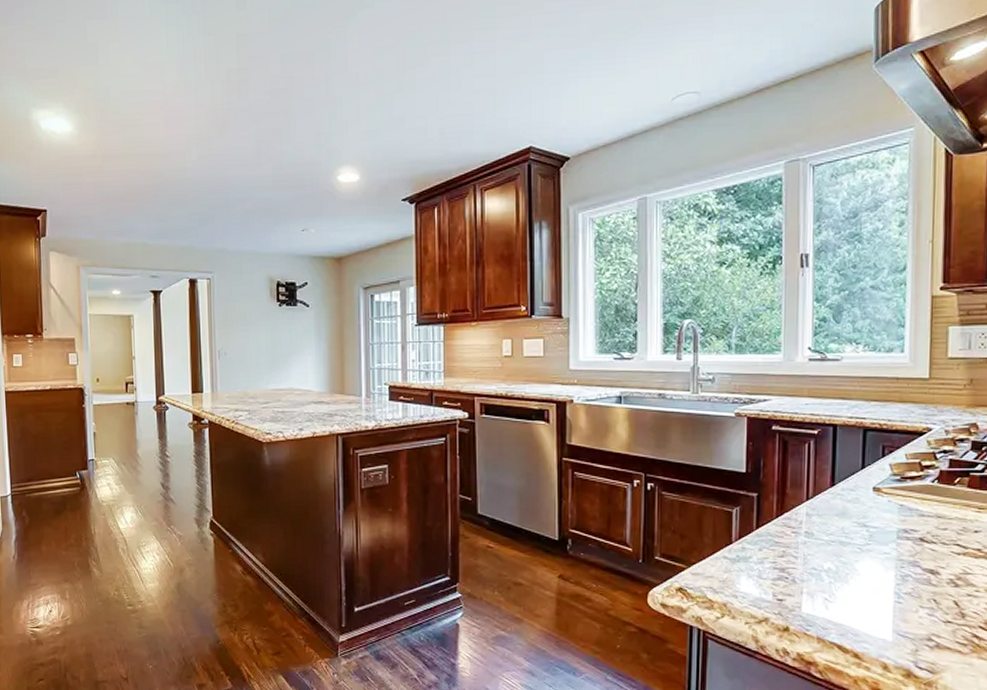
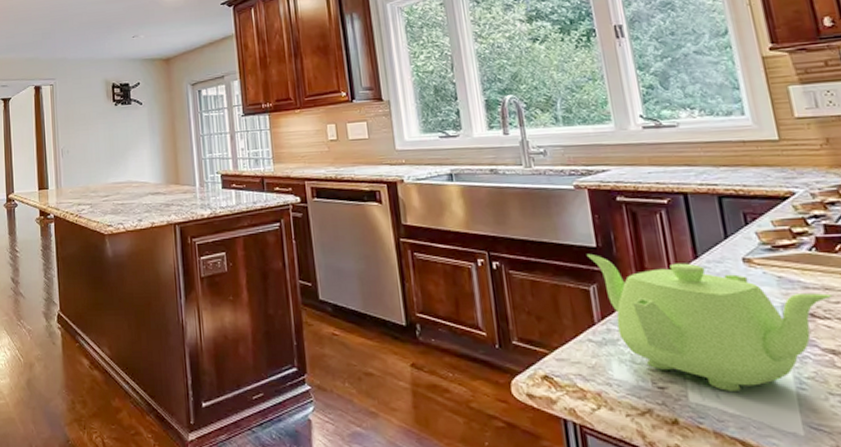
teakettle: none [735,478,943,604] -> present [586,253,833,391]

